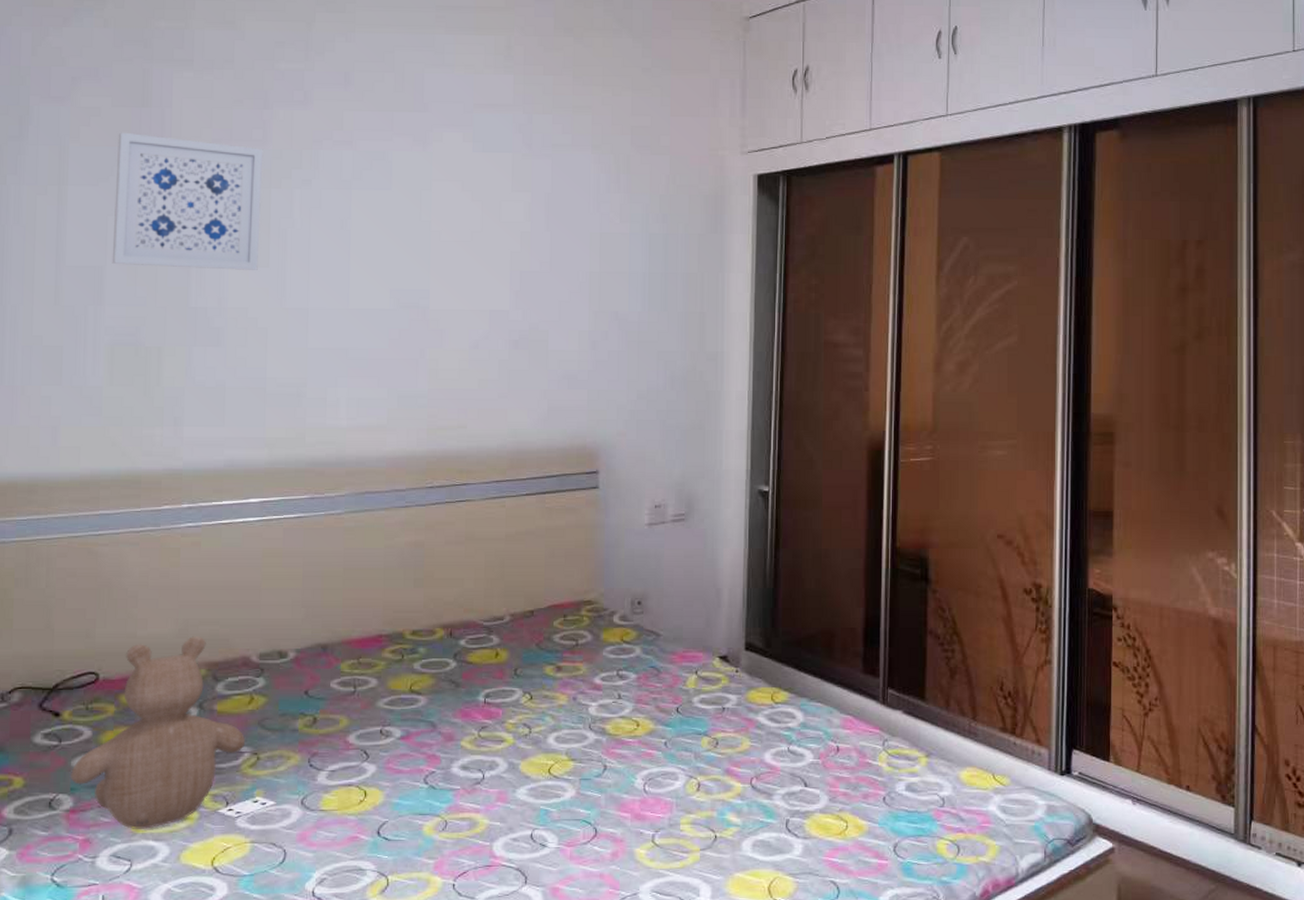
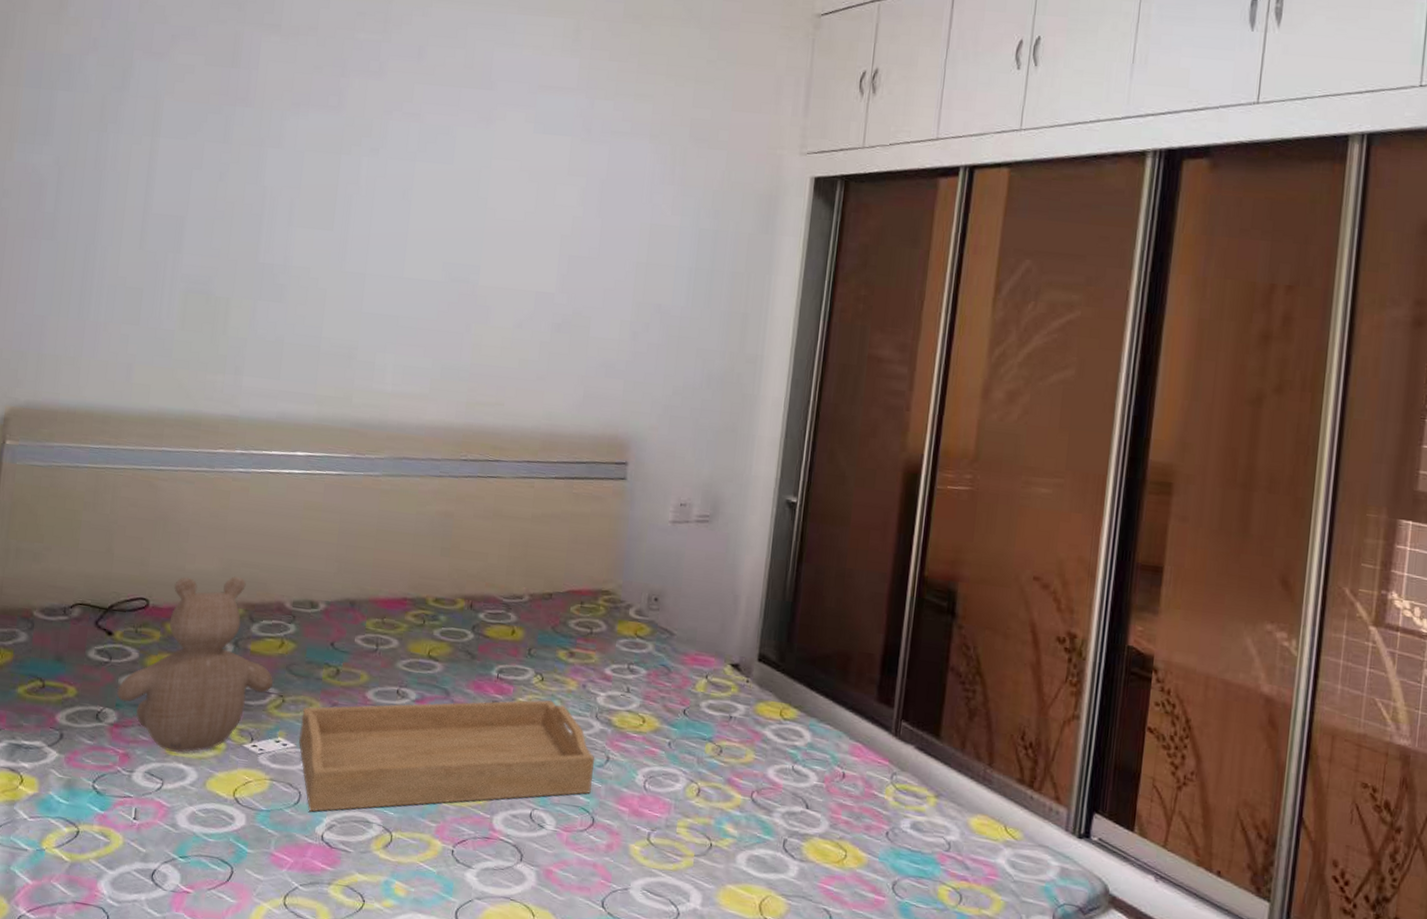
wall art: present [112,132,263,270] -> none [192,90,338,232]
serving tray: none [278,717,592,869] -> present [298,700,595,812]

